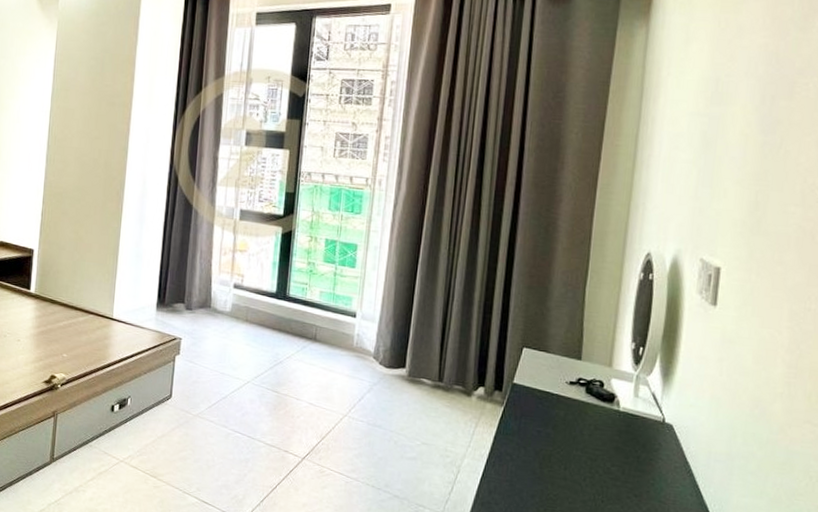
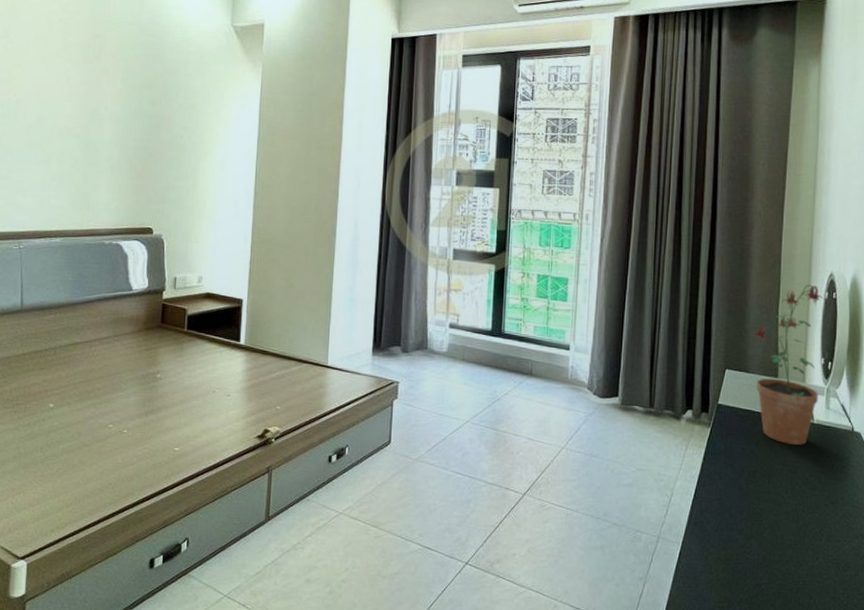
potted plant: none [556,263,639,433] -> present [753,284,825,446]

